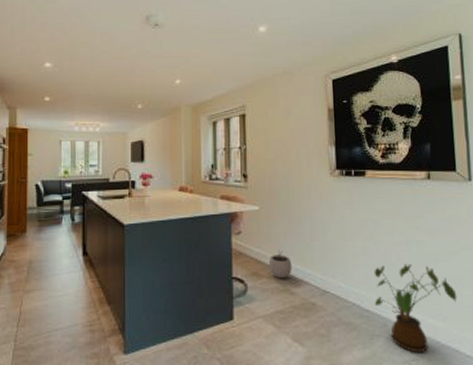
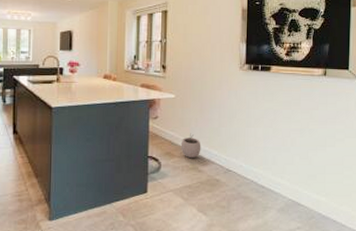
house plant: present [374,264,457,353] -> none [269,148,339,223]

